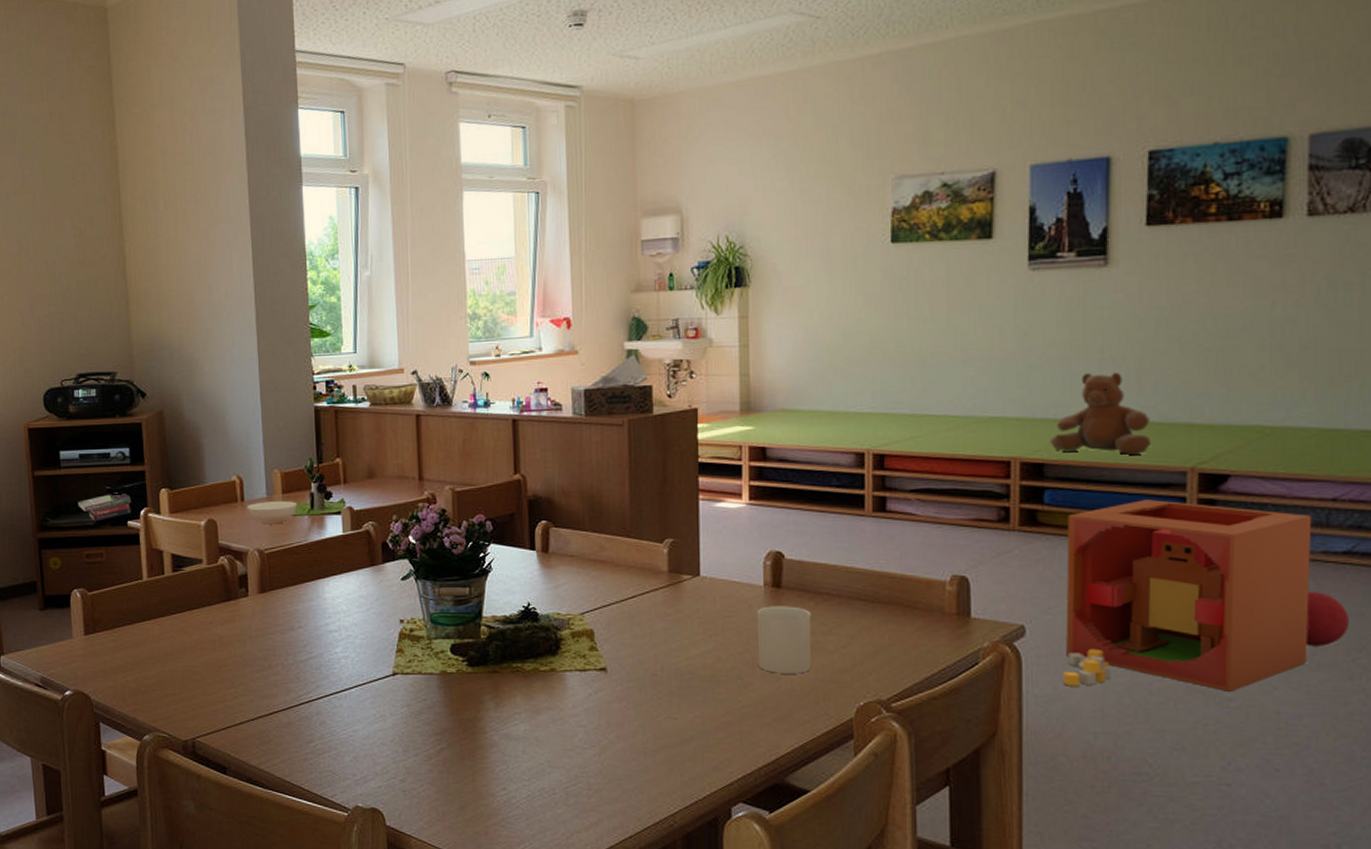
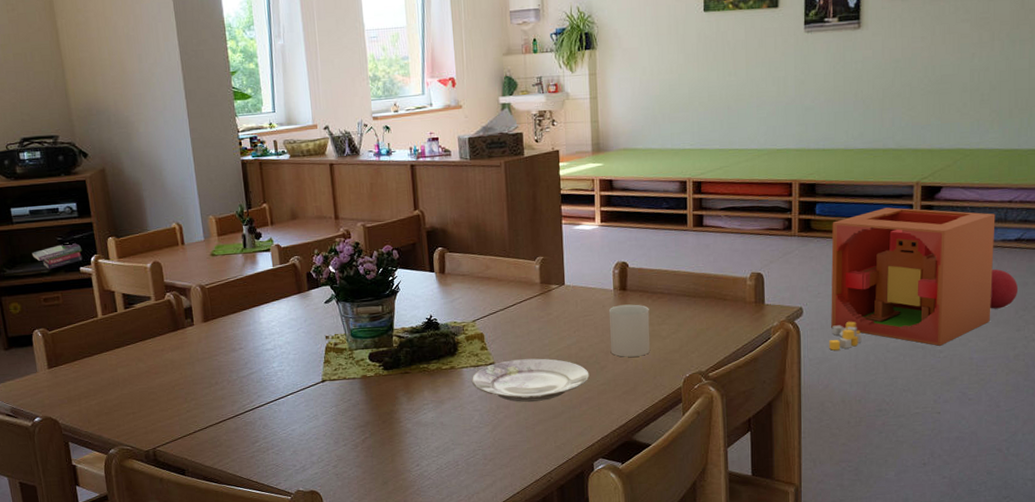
bowl: present [247,501,298,525] -> none [187,242,232,264]
plate: none [575,666,729,721] -> present [471,358,590,402]
teddy bear: present [1049,371,1152,456] -> none [819,111,890,175]

